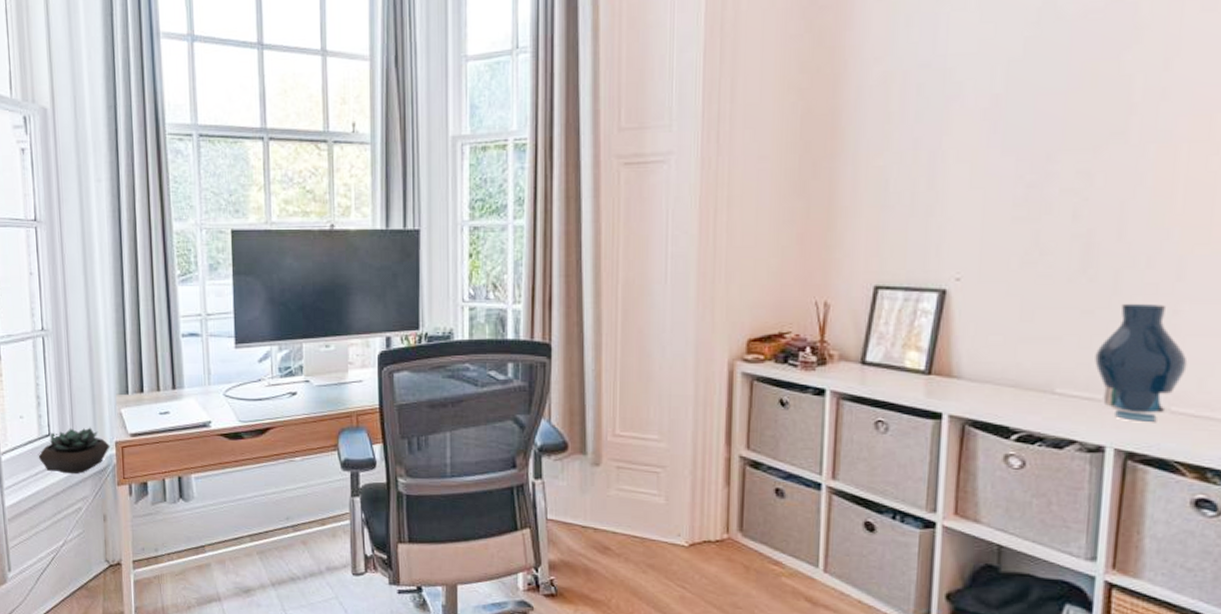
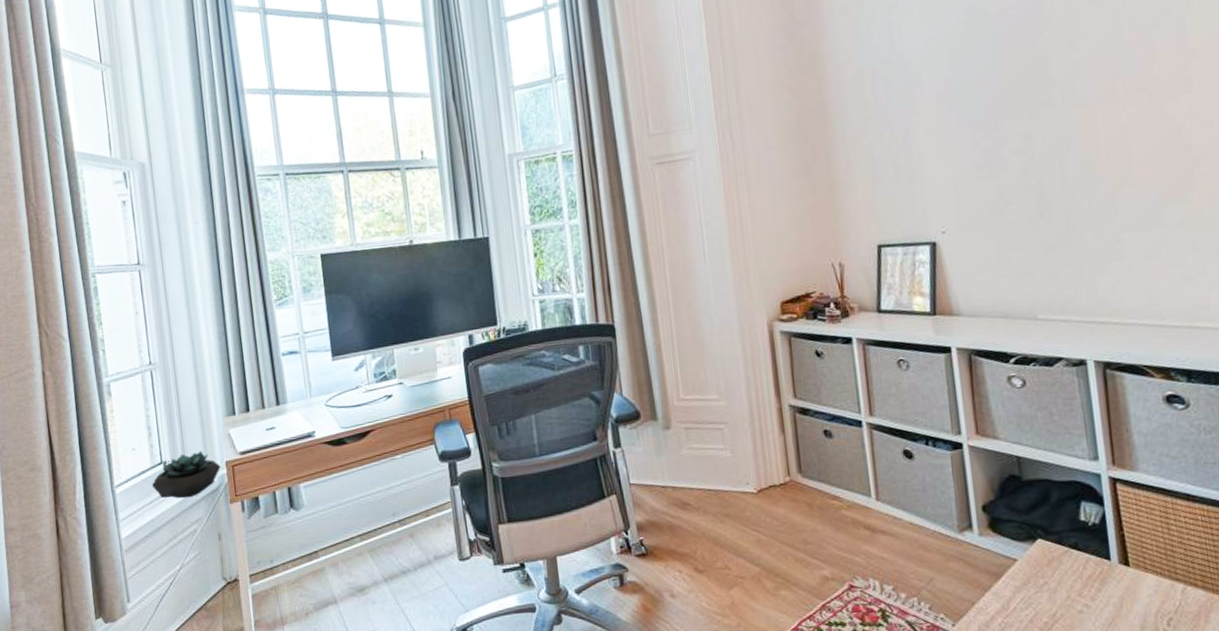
vase: present [1094,303,1188,423] -> none [1063,236,1137,336]

